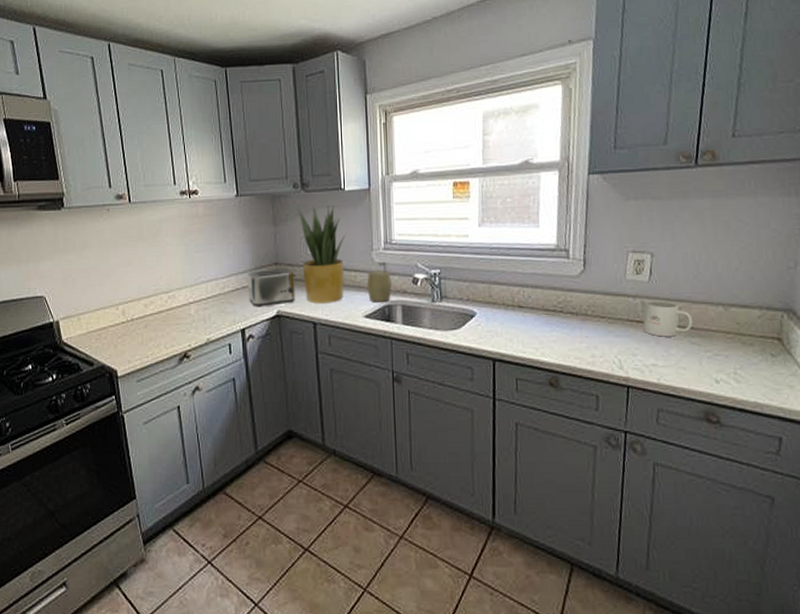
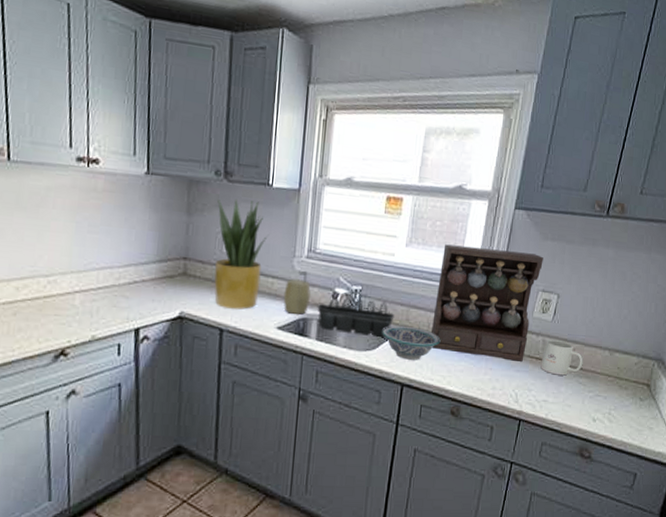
toaster: present [246,267,296,308] -> none [147,263,207,307]
dish rack: none [399,281,477,317] -> present [317,296,395,338]
bowl: none [466,302,528,335] -> present [382,325,441,360]
spice rack: none [516,216,629,326] -> present [431,244,543,361]

